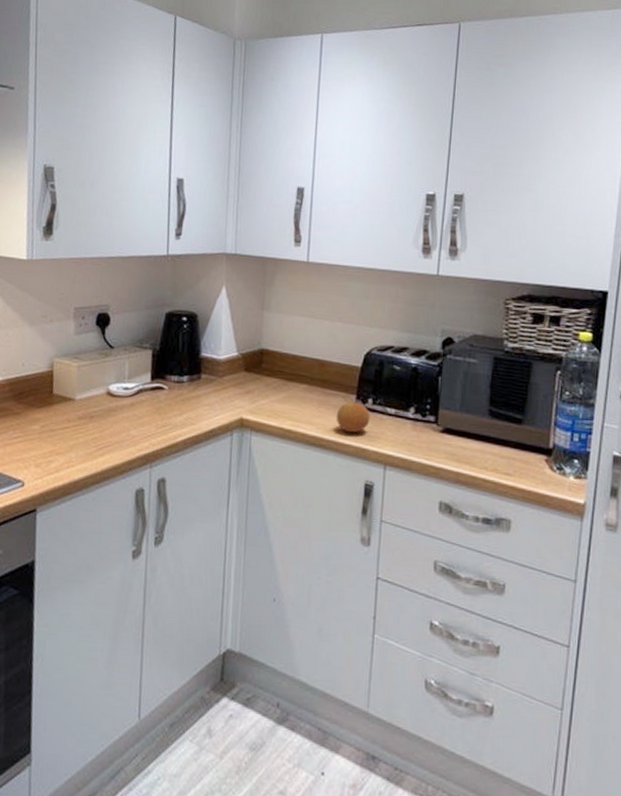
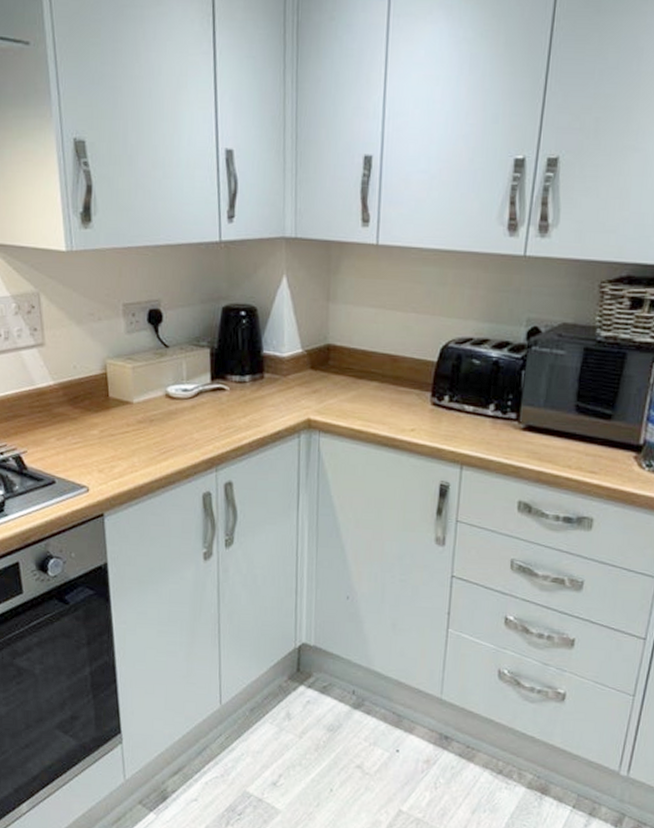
fruit: present [336,402,370,433] -> none [409,399,447,433]

